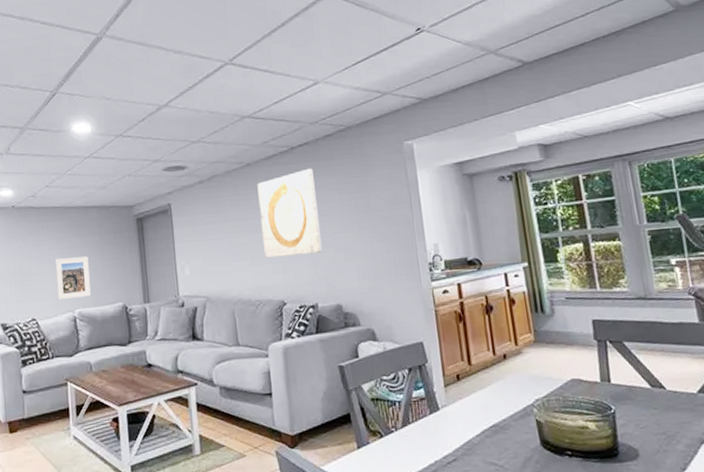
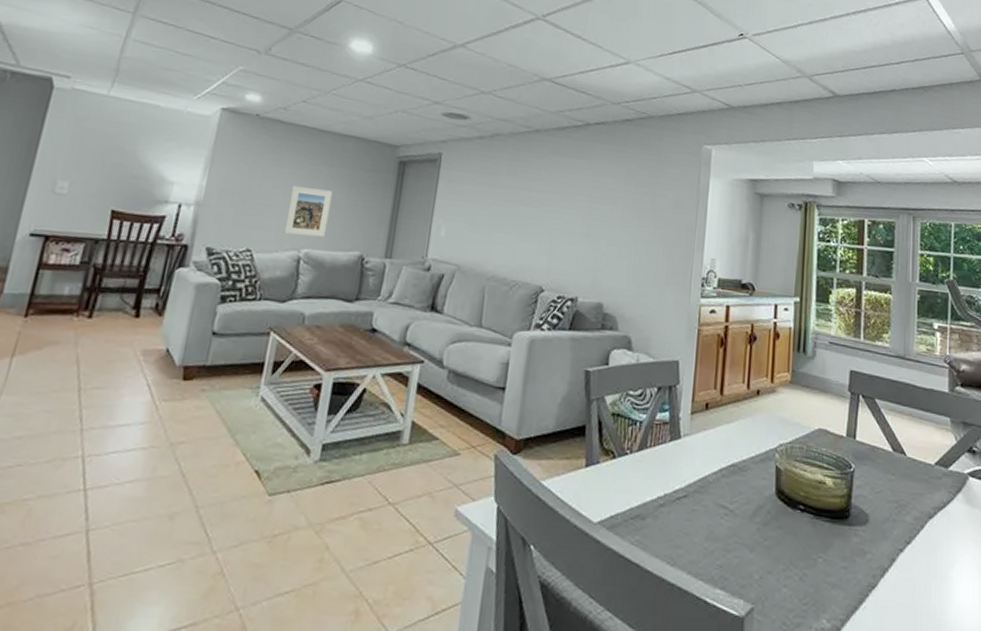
wall art: present [257,168,323,258] -> none [532,149,604,243]

